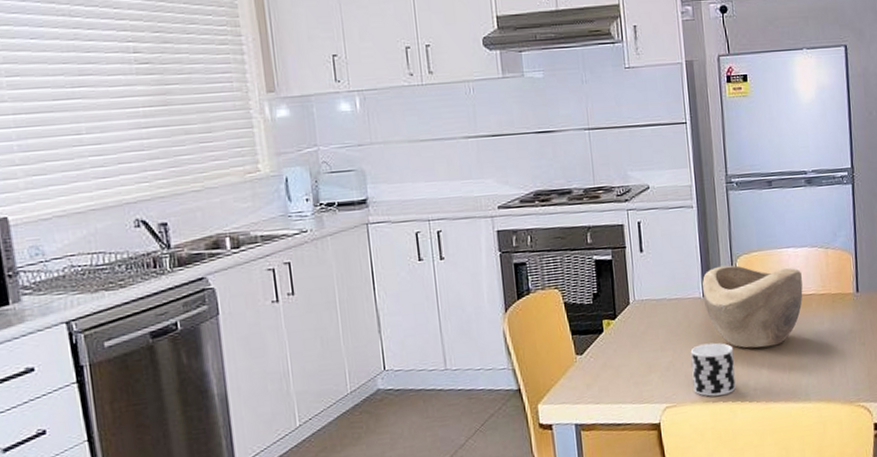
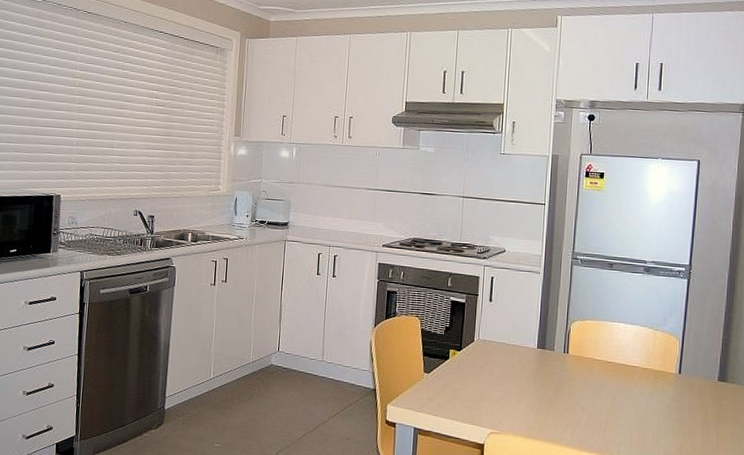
cup: present [690,342,736,397] -> none [517,387,557,434]
decorative bowl: present [701,265,803,348] -> none [537,326,629,403]

